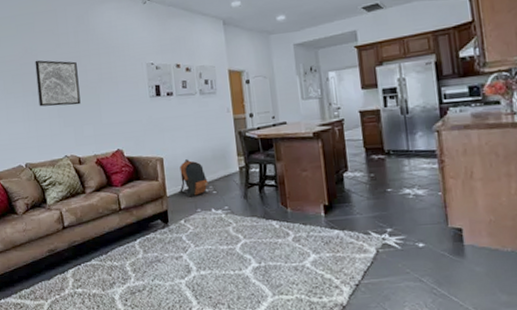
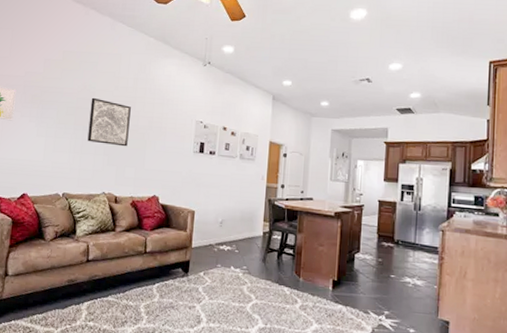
backpack: present [178,159,209,197] -> none [203,216,233,252]

